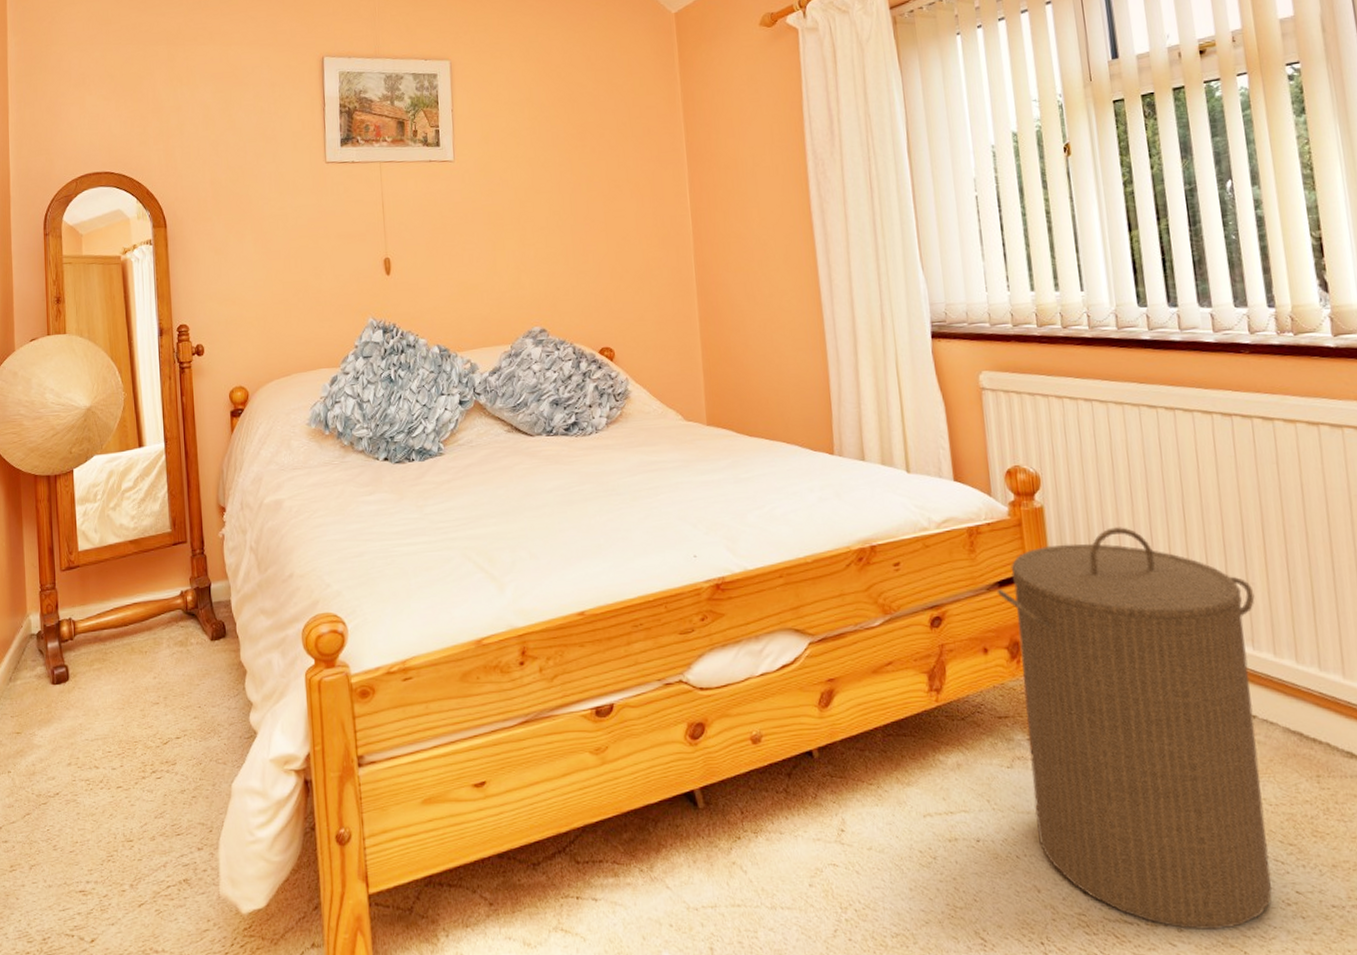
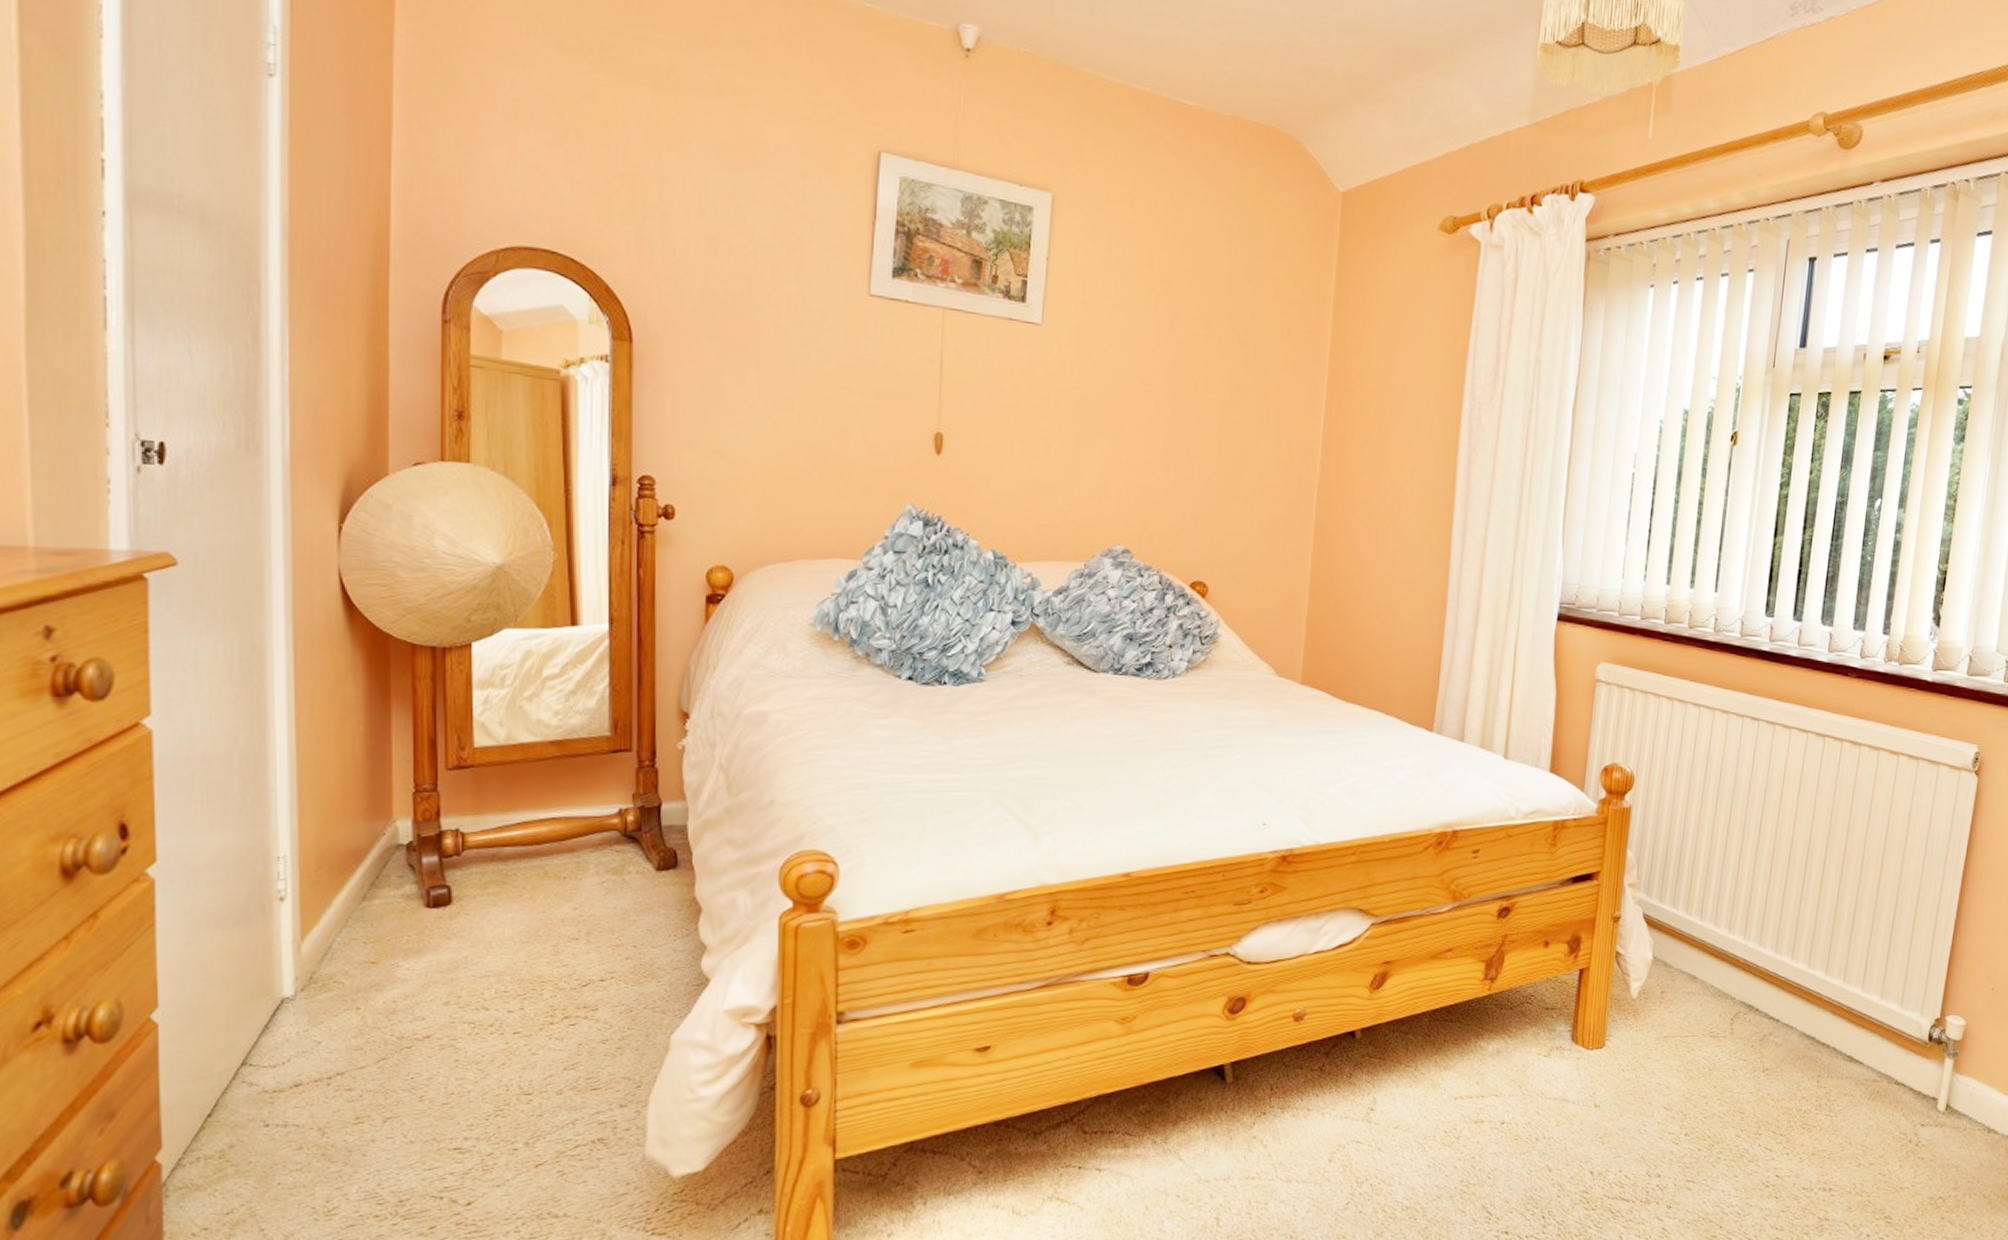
laundry hamper: present [996,527,1272,931] -> none [1560,834,1805,1208]

